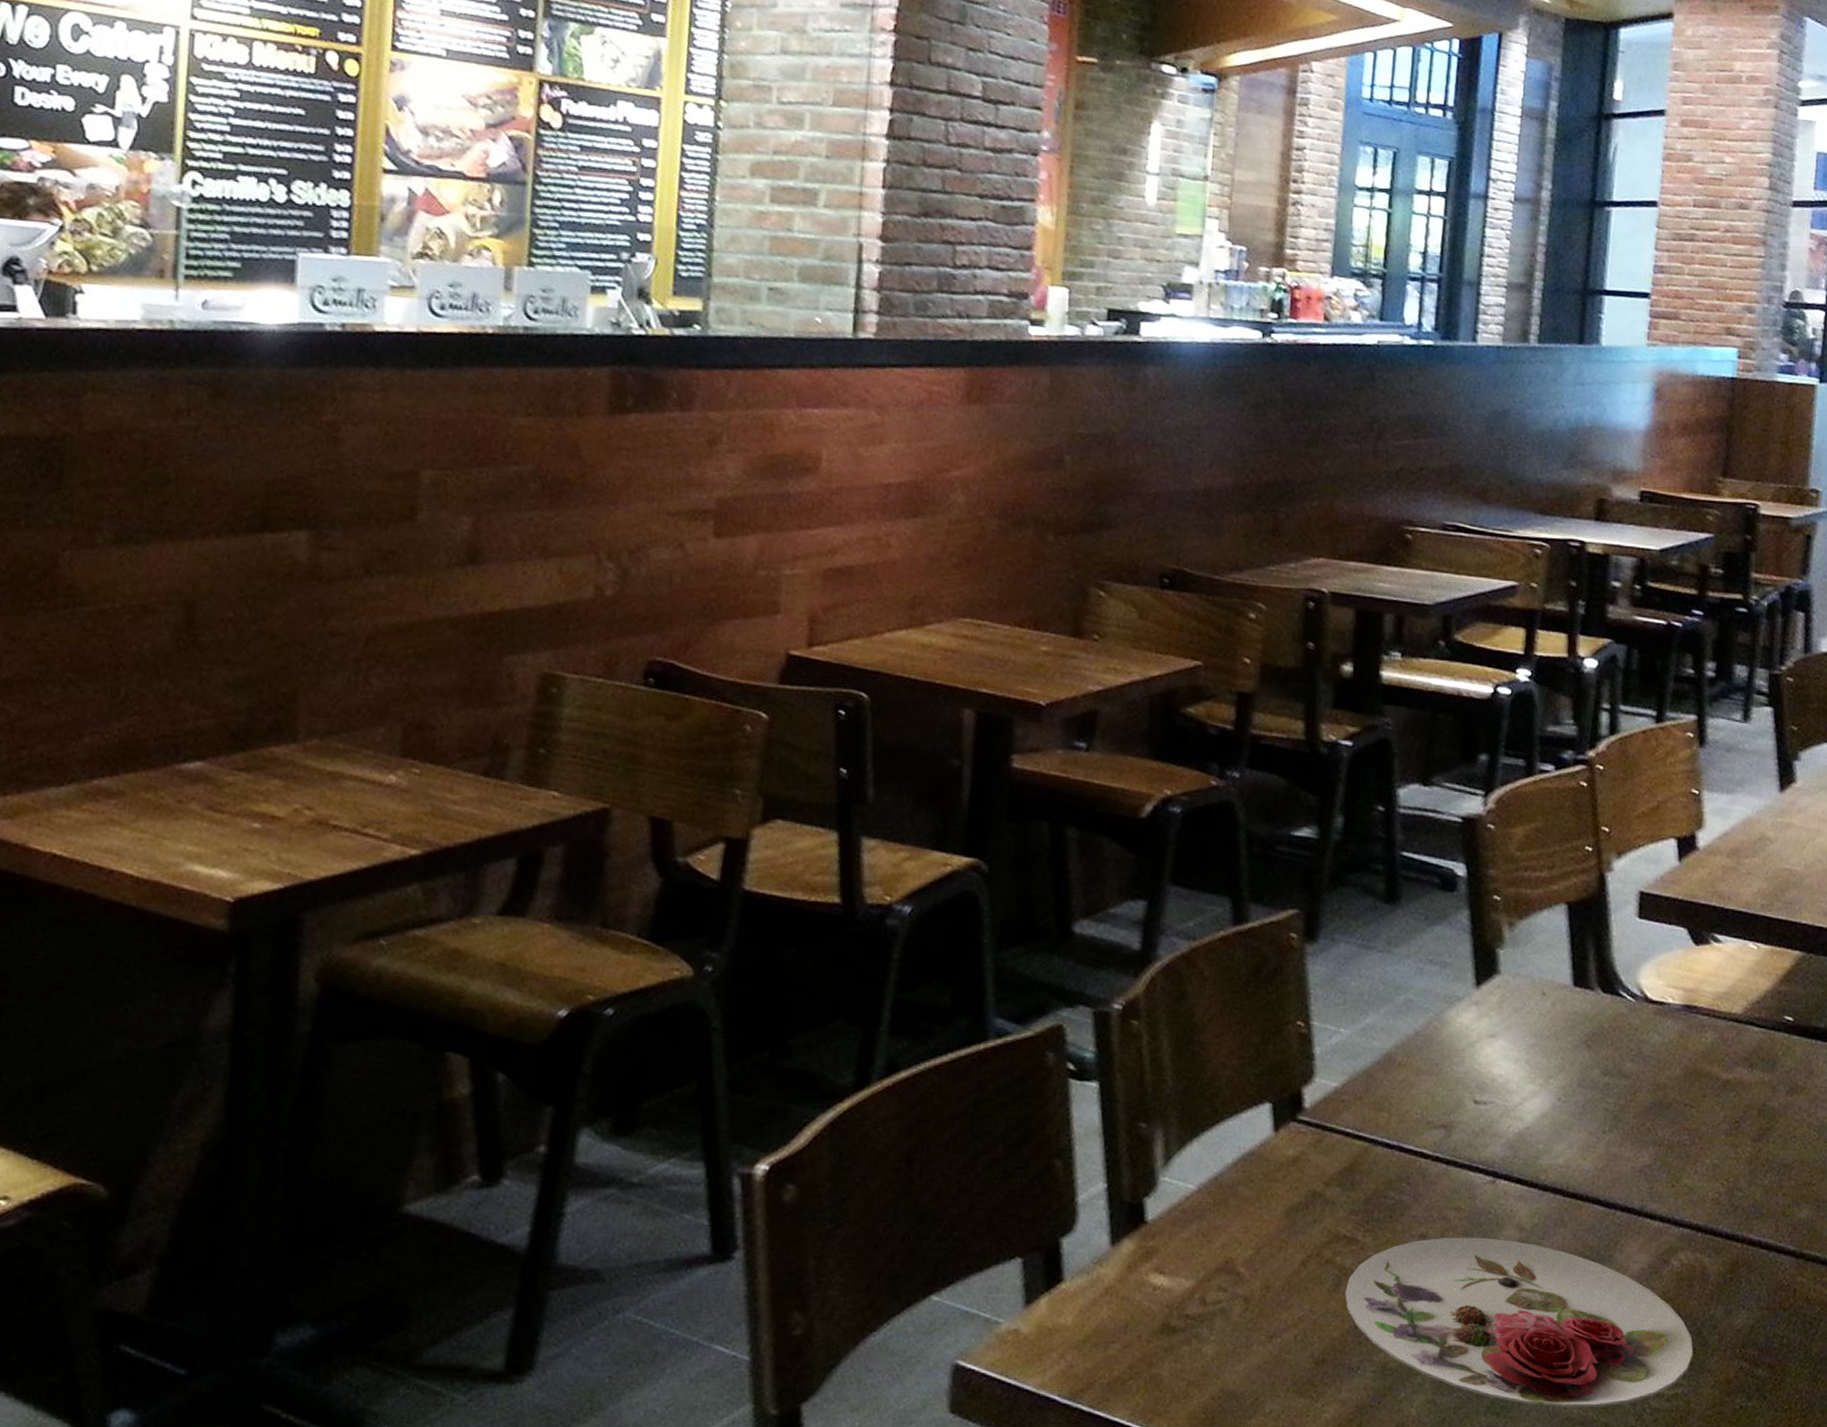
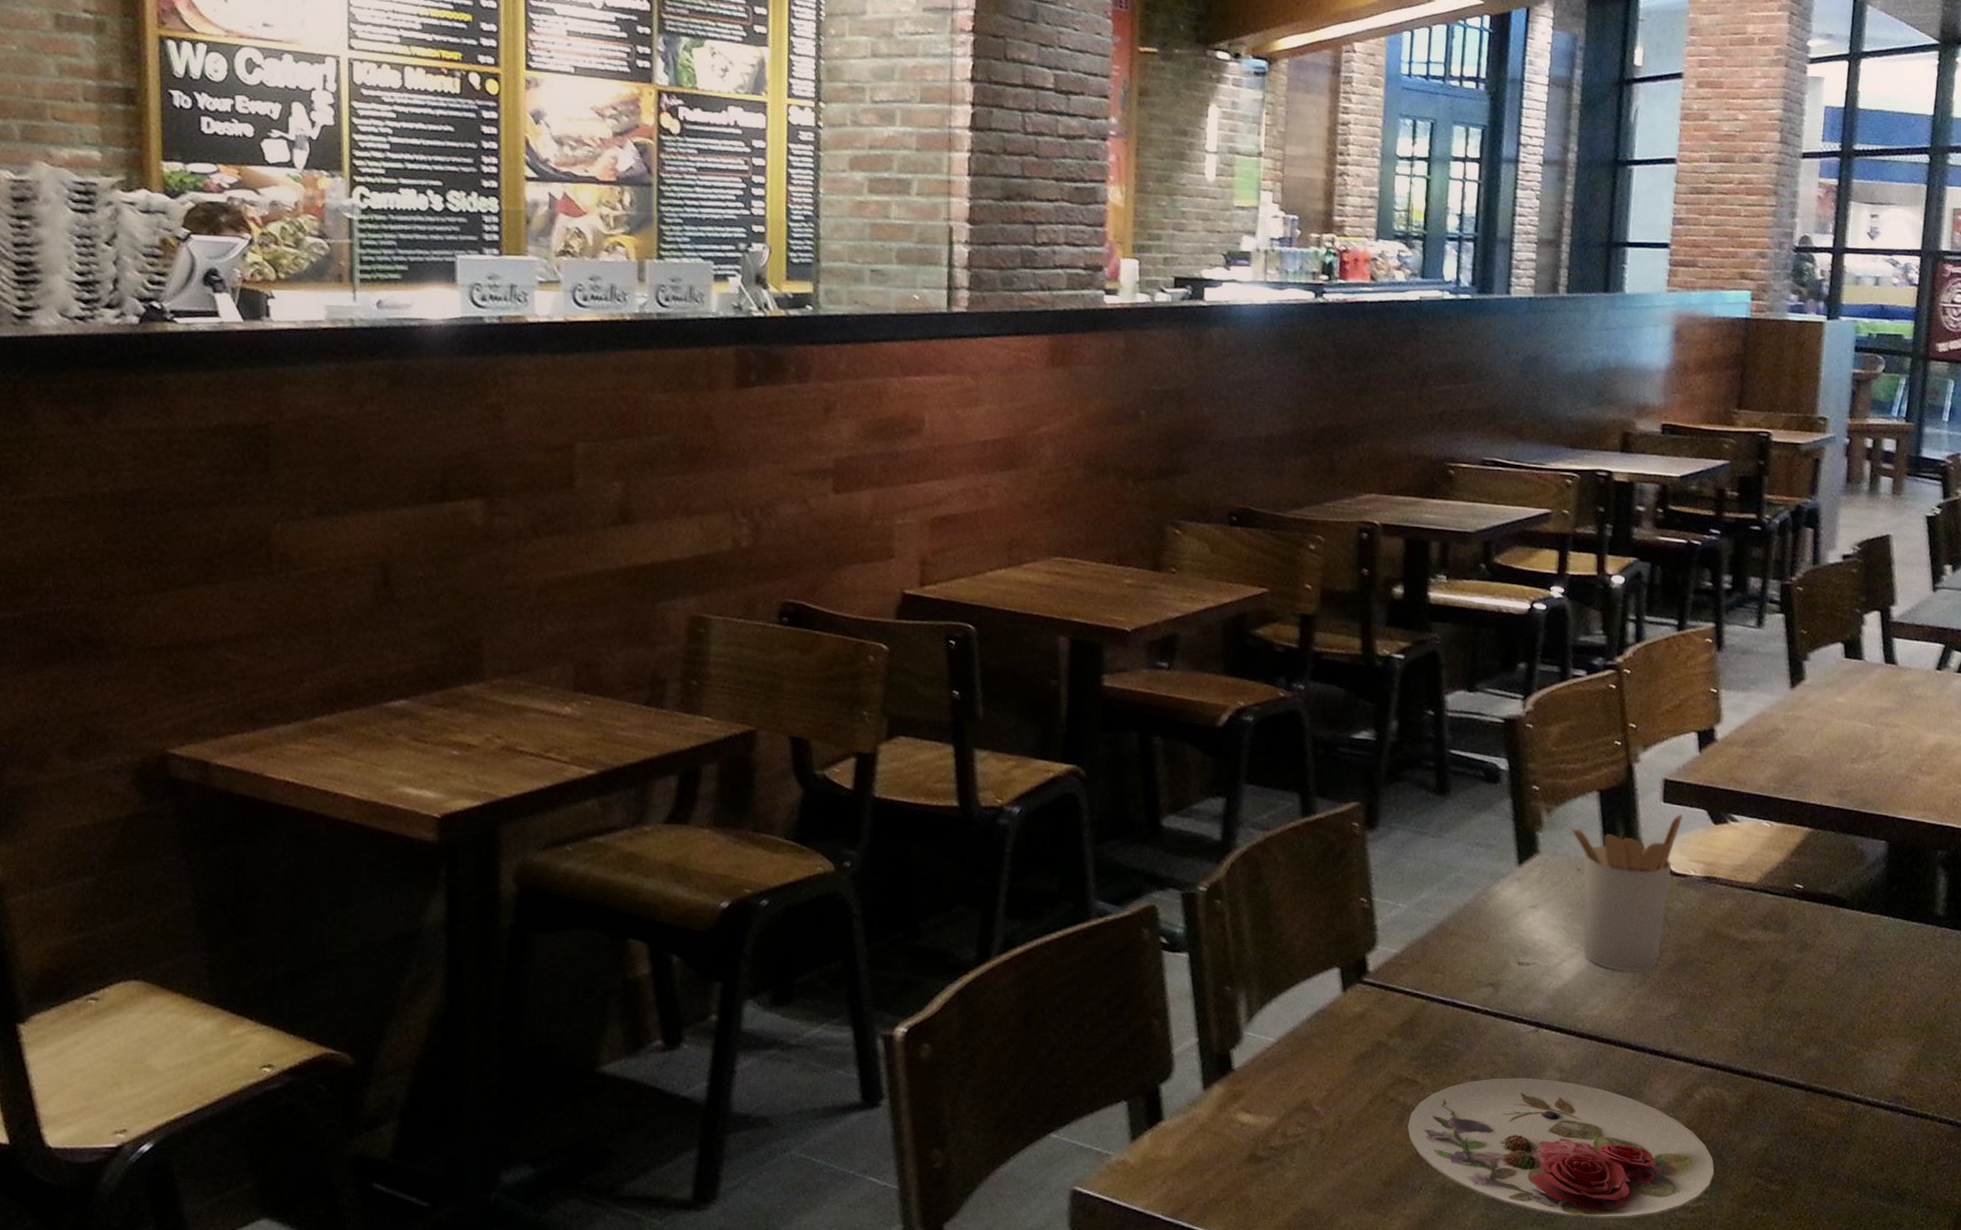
utensil holder: none [1534,932,1661,1115] -> present [1570,814,1683,972]

